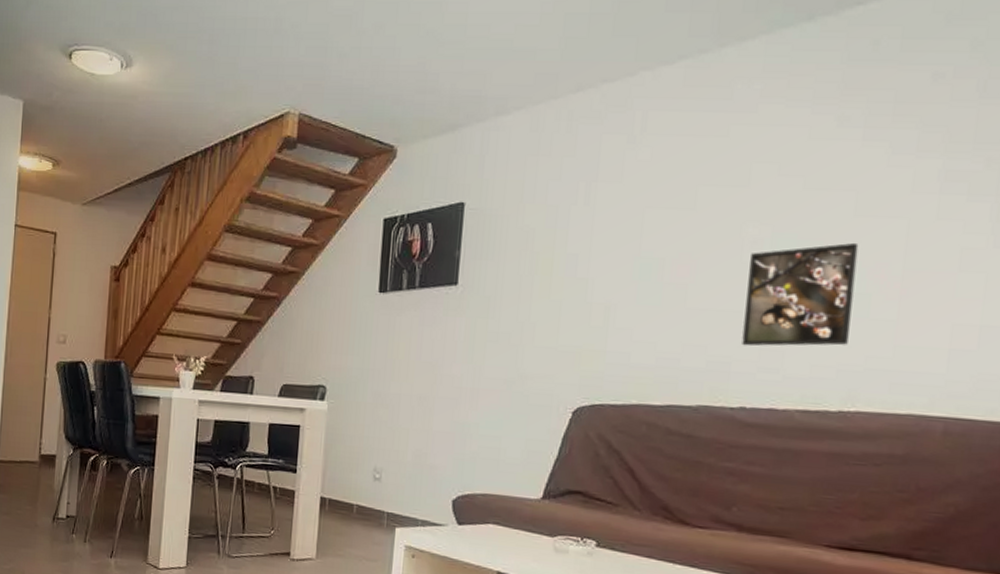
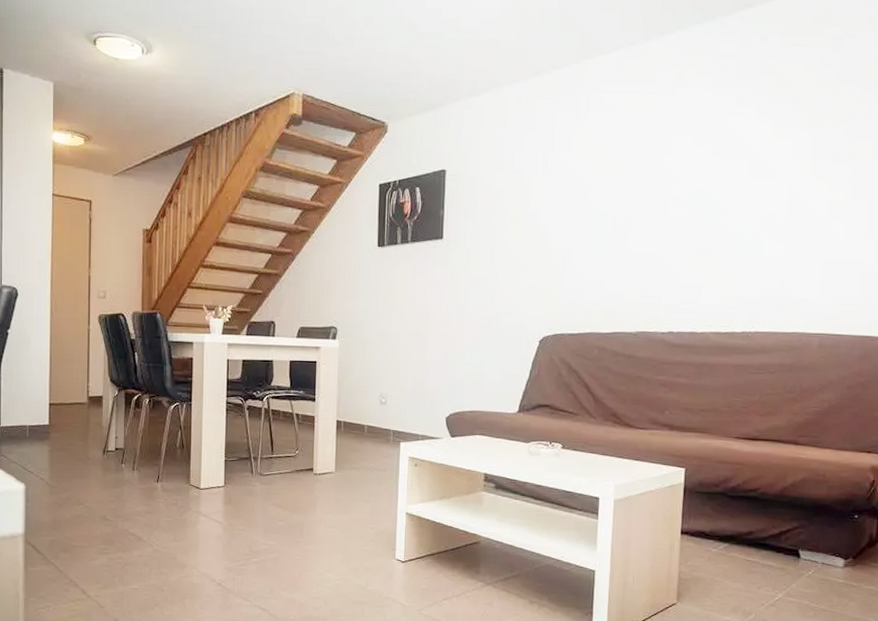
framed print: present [742,242,859,346] -> none [669,198,754,283]

